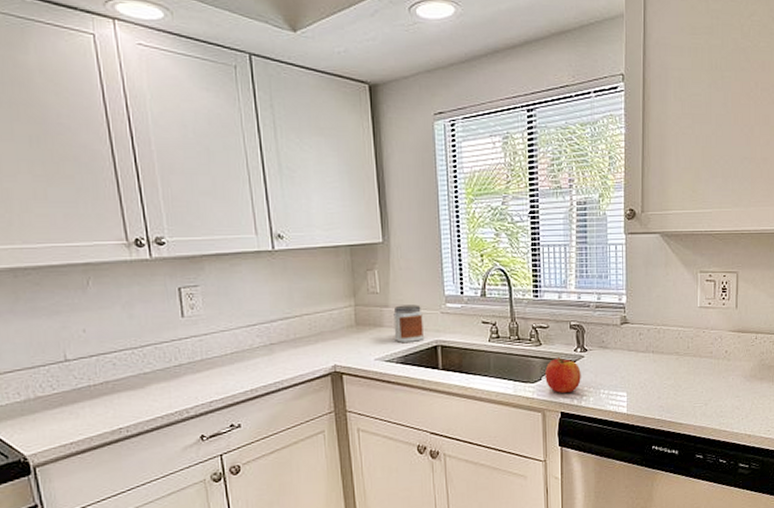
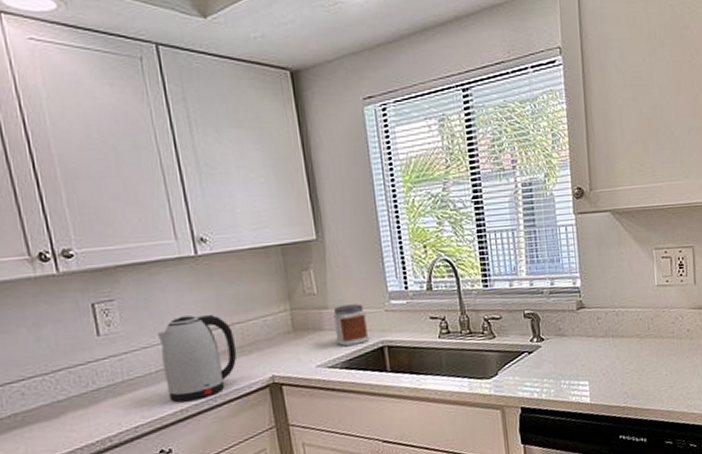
kettle: none [234,305,304,382] -> present [156,315,237,402]
fruit: present [545,356,581,393] -> none [501,348,540,387]

